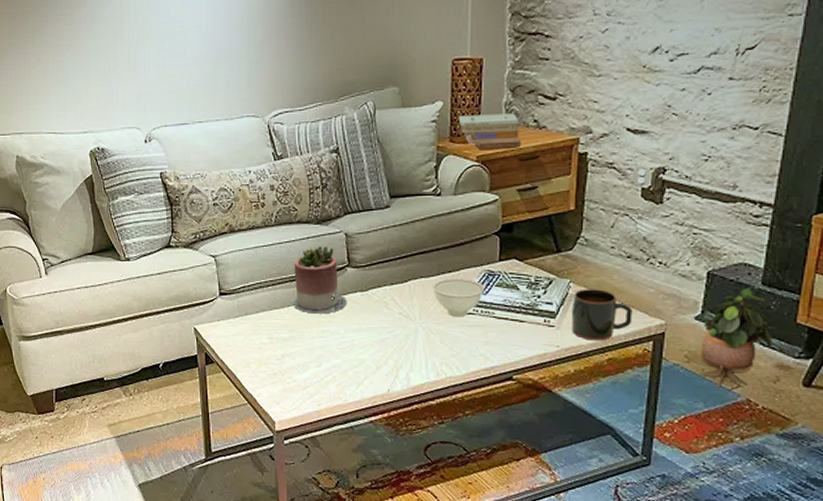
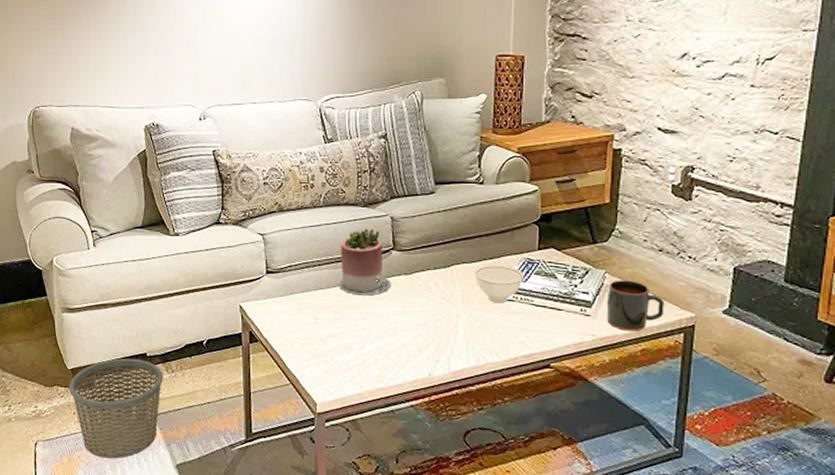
basket: none [29,383,122,480] -> present [68,358,164,459]
books: present [458,113,521,151] -> none [500,108,560,143]
potted plant: present [700,288,772,388] -> none [728,285,795,381]

